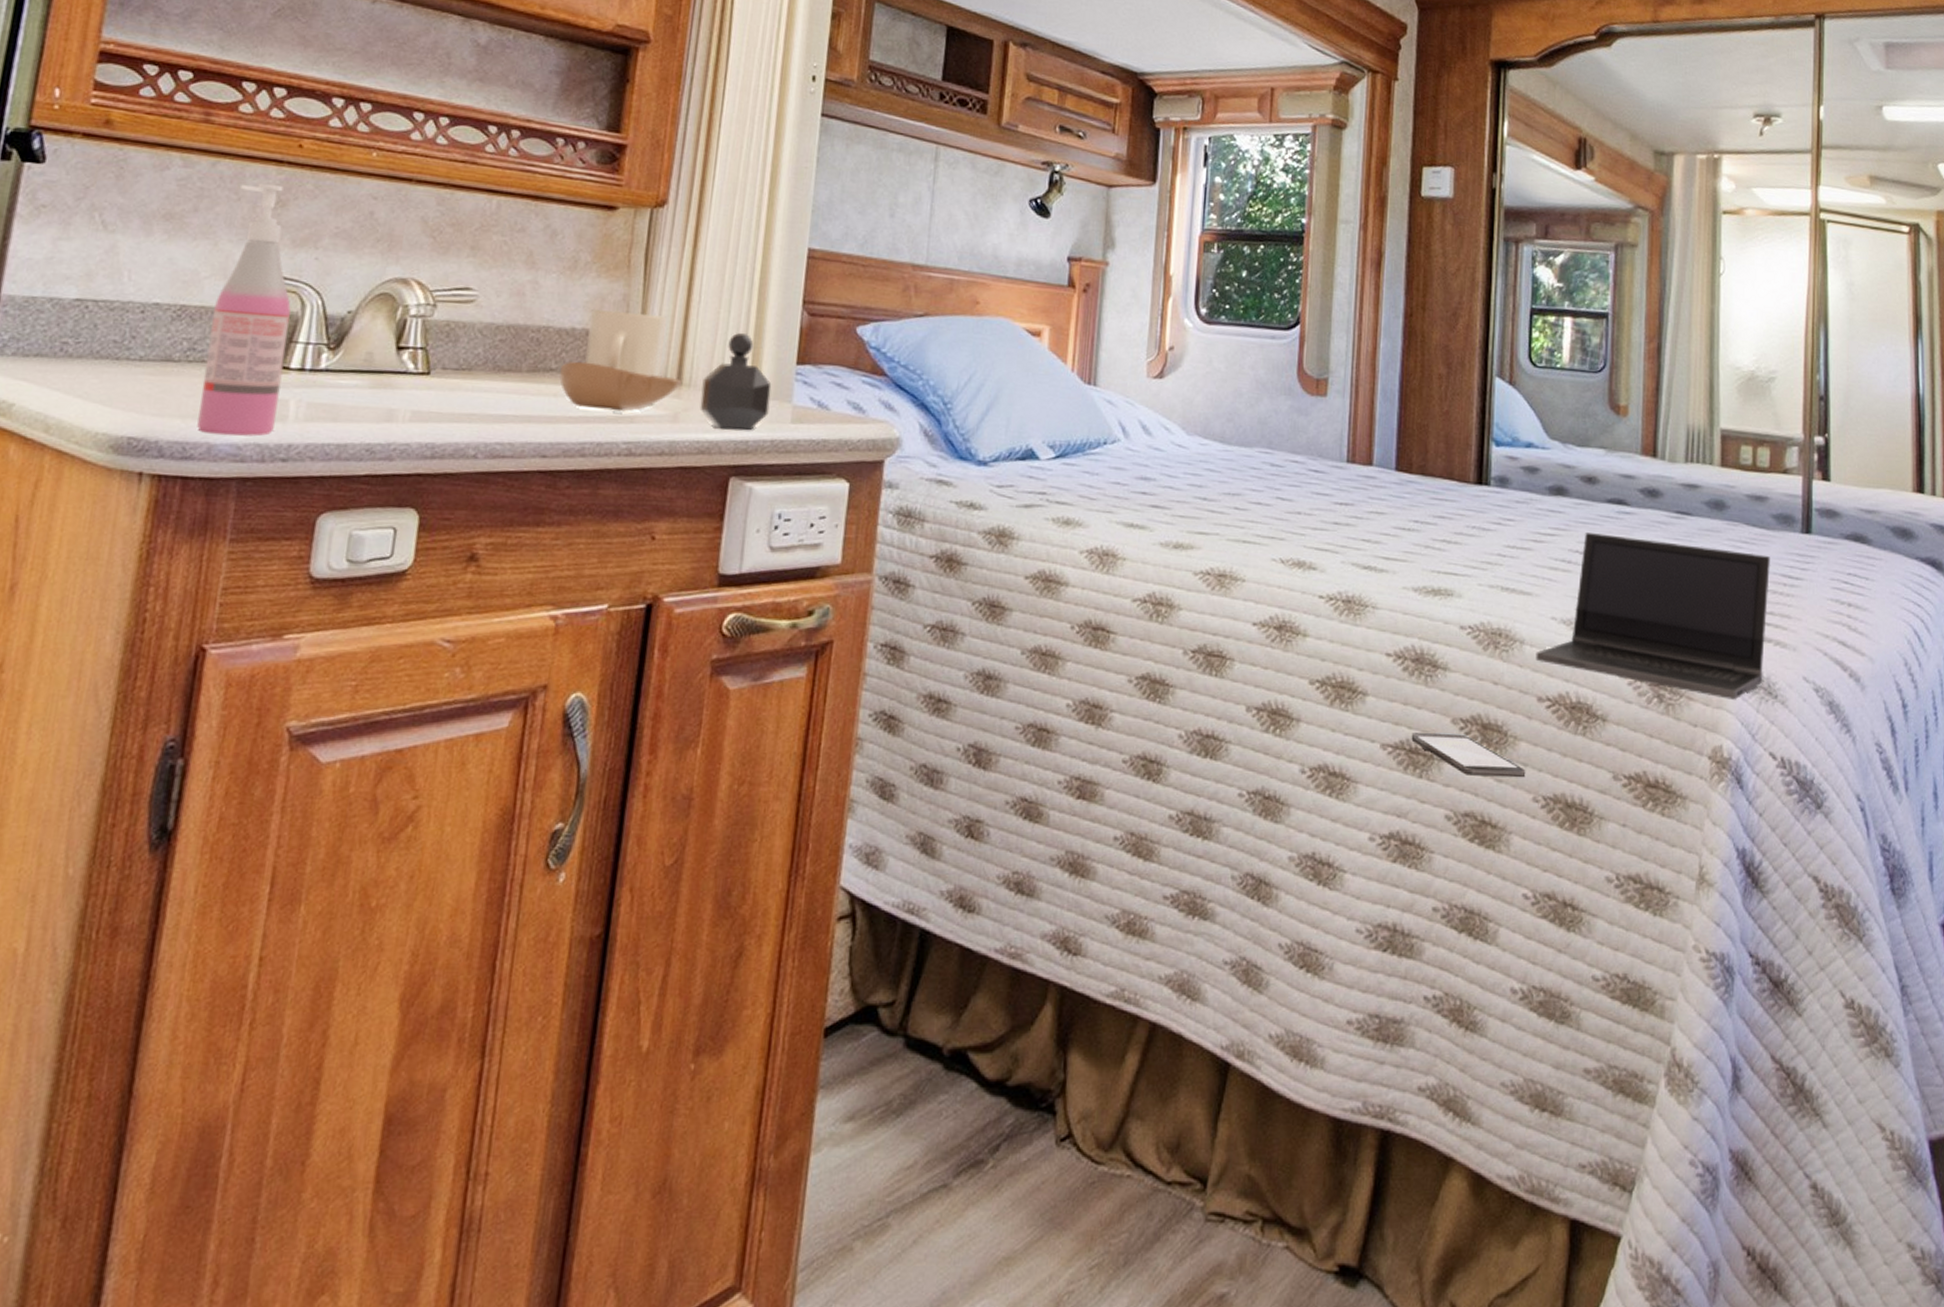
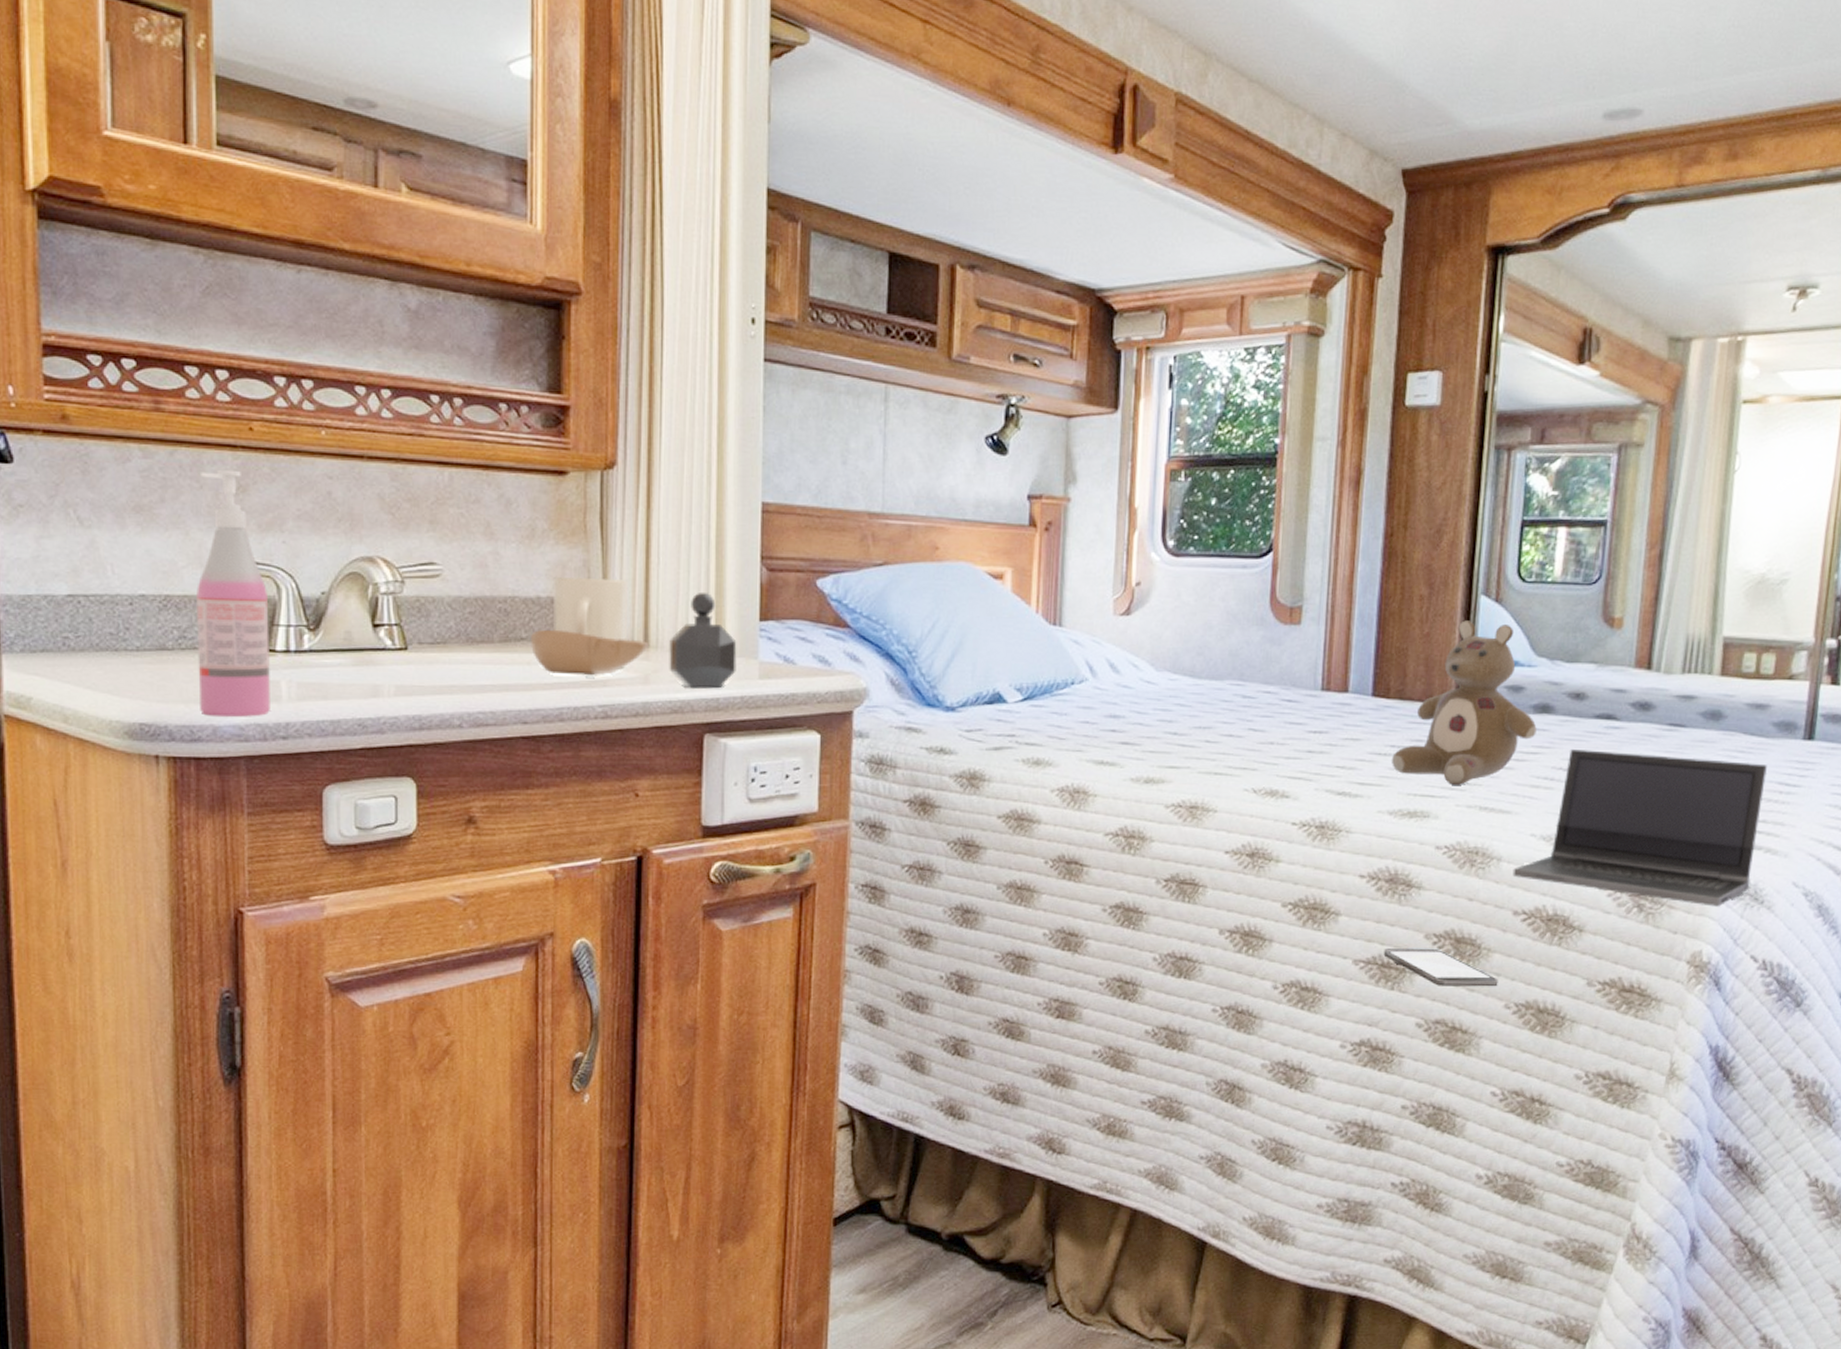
stuffed bear: none [1415,400,1553,564] -> present [1392,620,1537,785]

